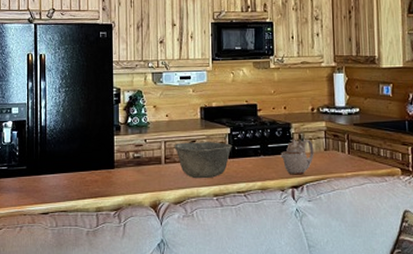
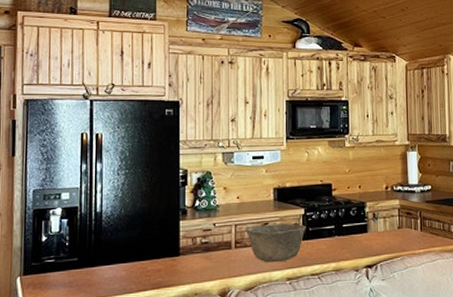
teapot: present [280,139,314,175] -> none [355,217,388,254]

